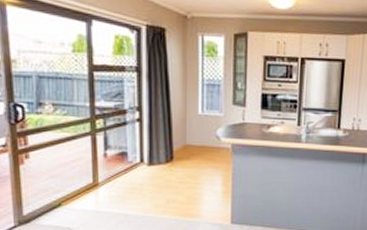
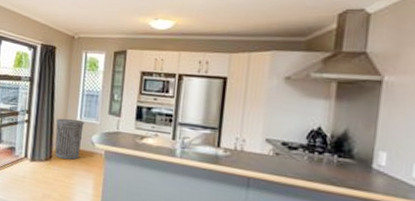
trash can: none [174,113,207,158] -> present [55,118,84,160]

